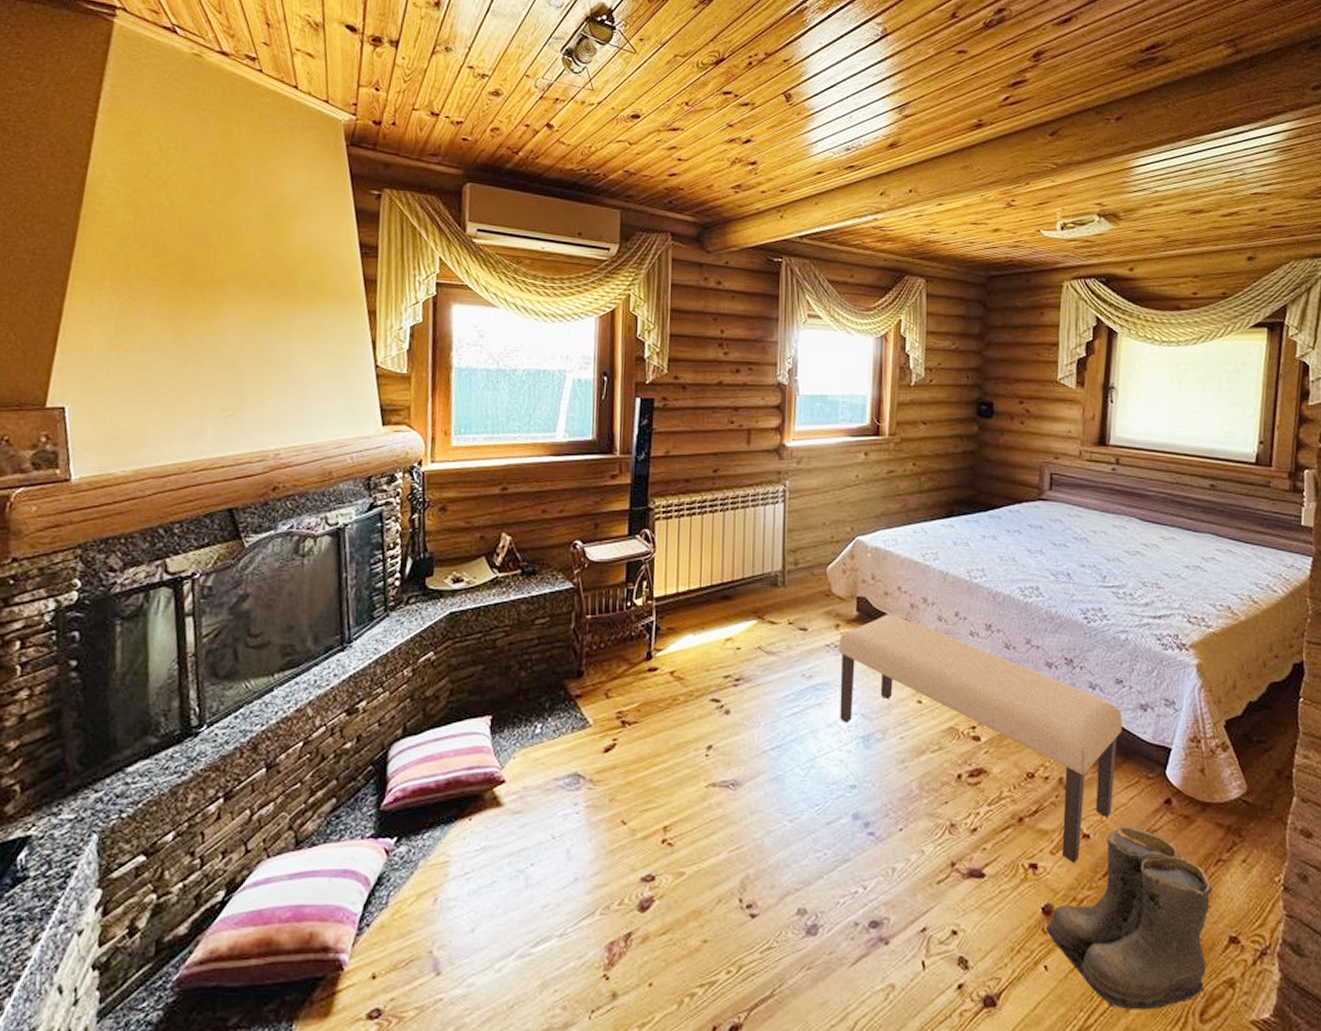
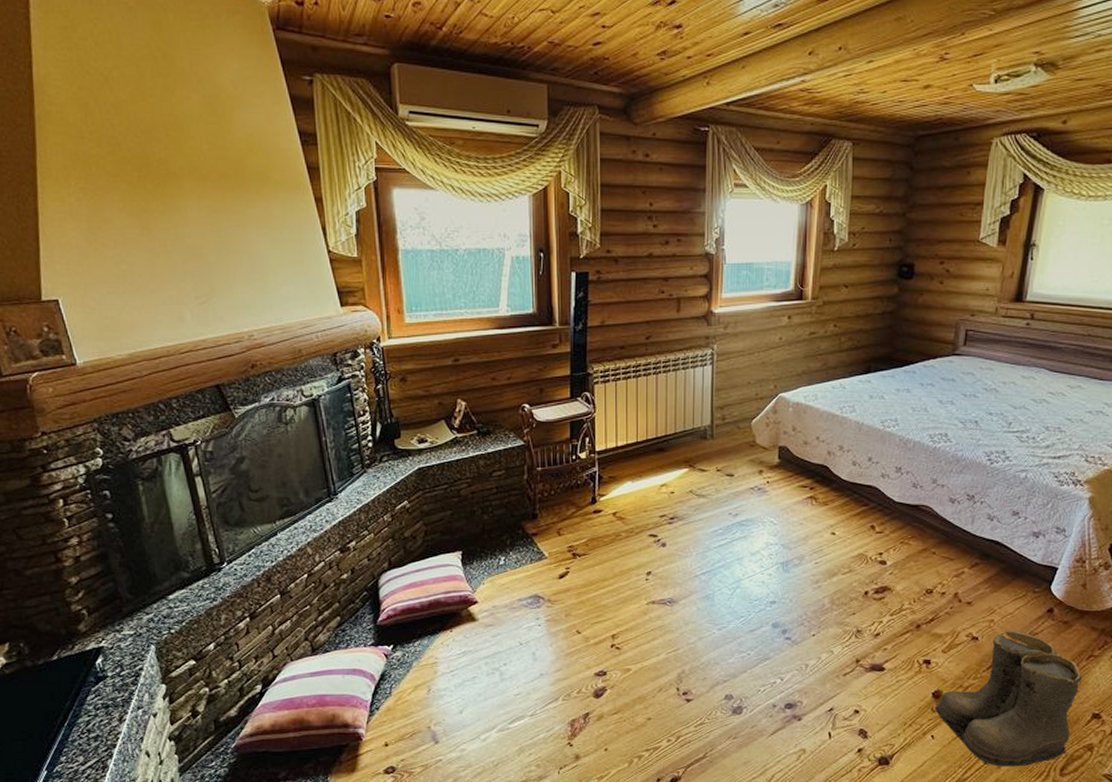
bench: present [839,614,1122,864] -> none [762,460,1016,660]

